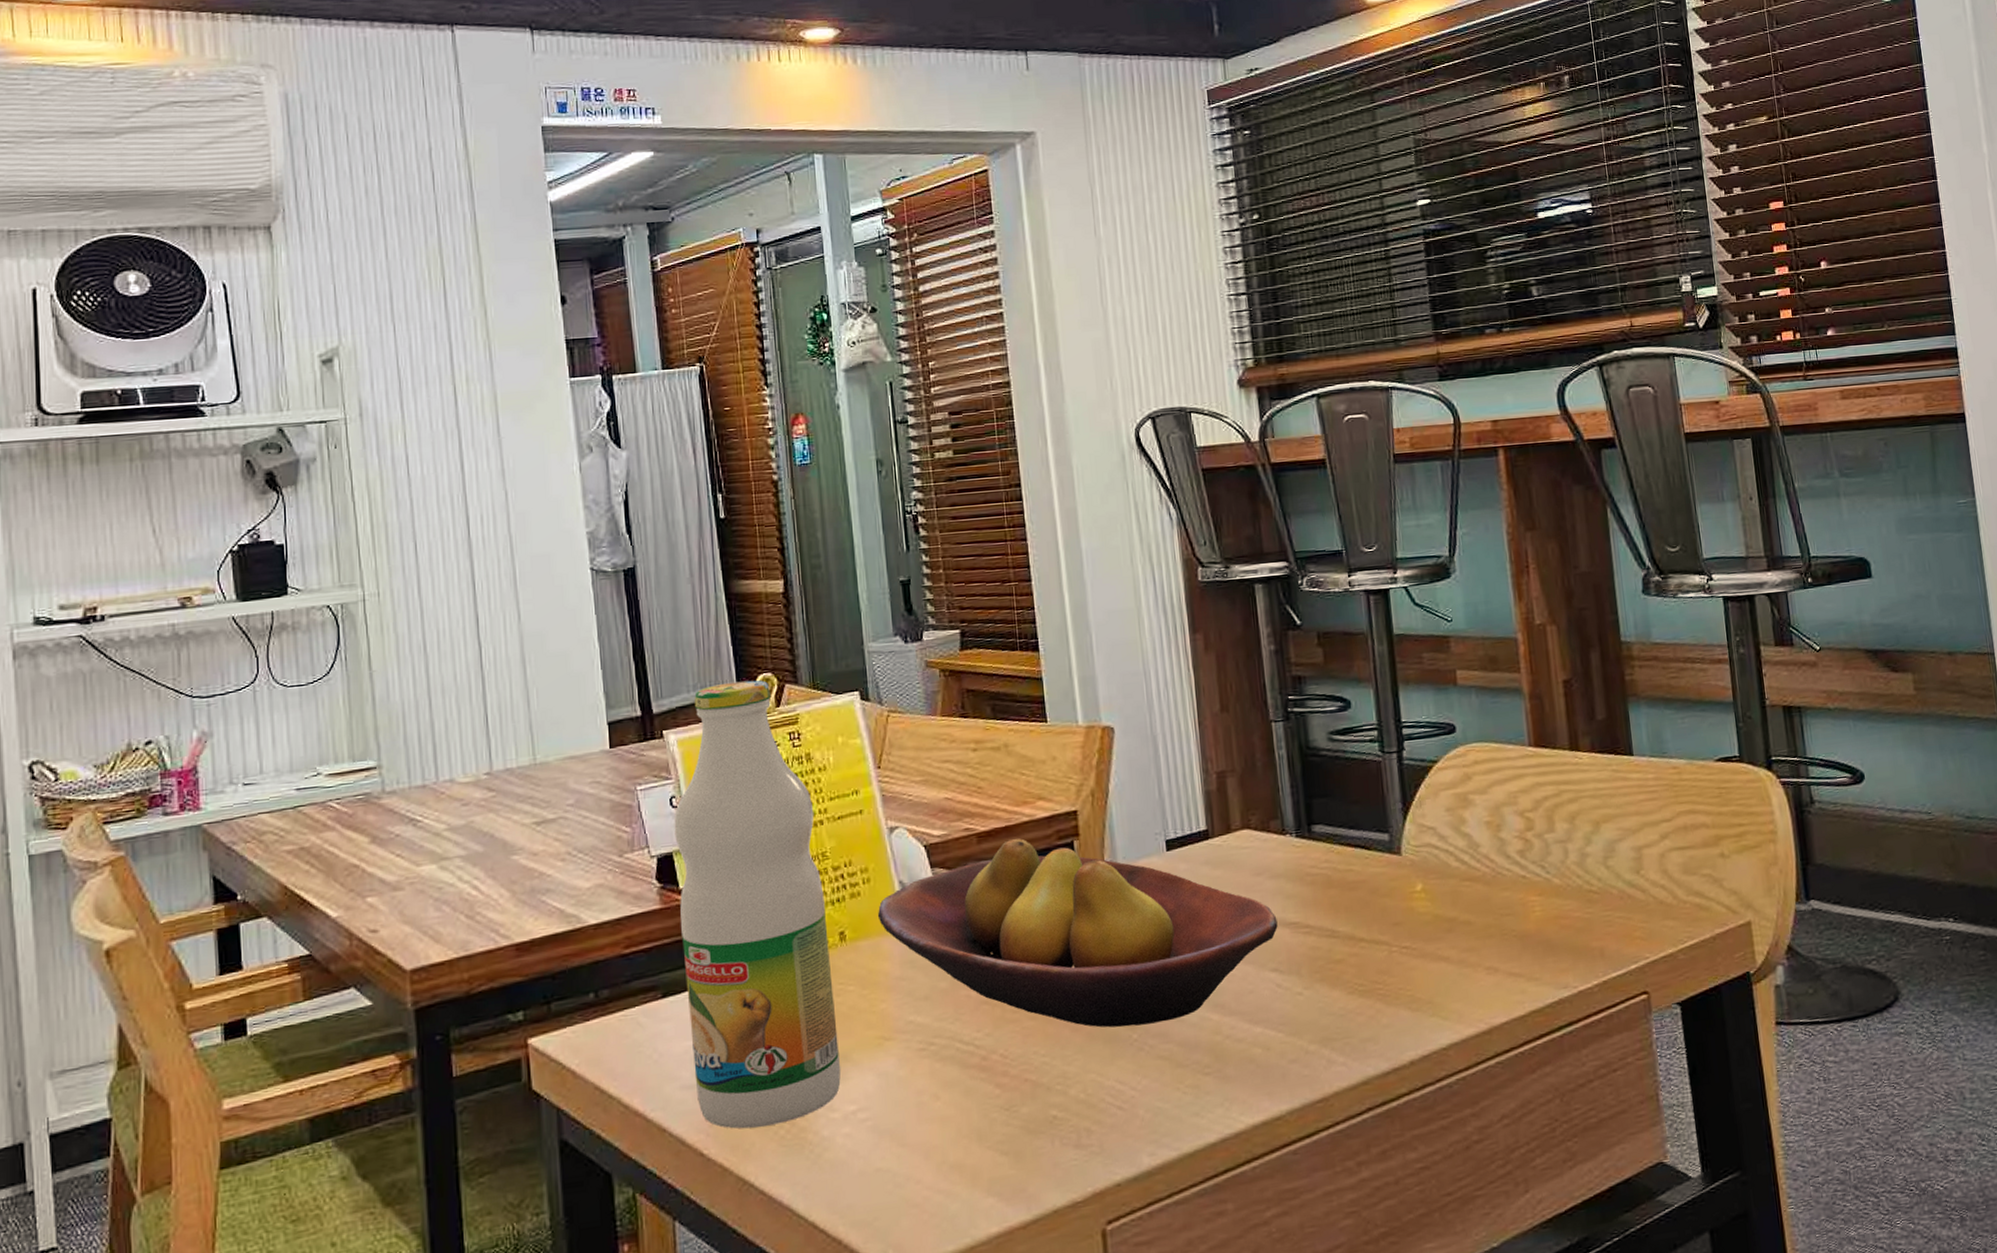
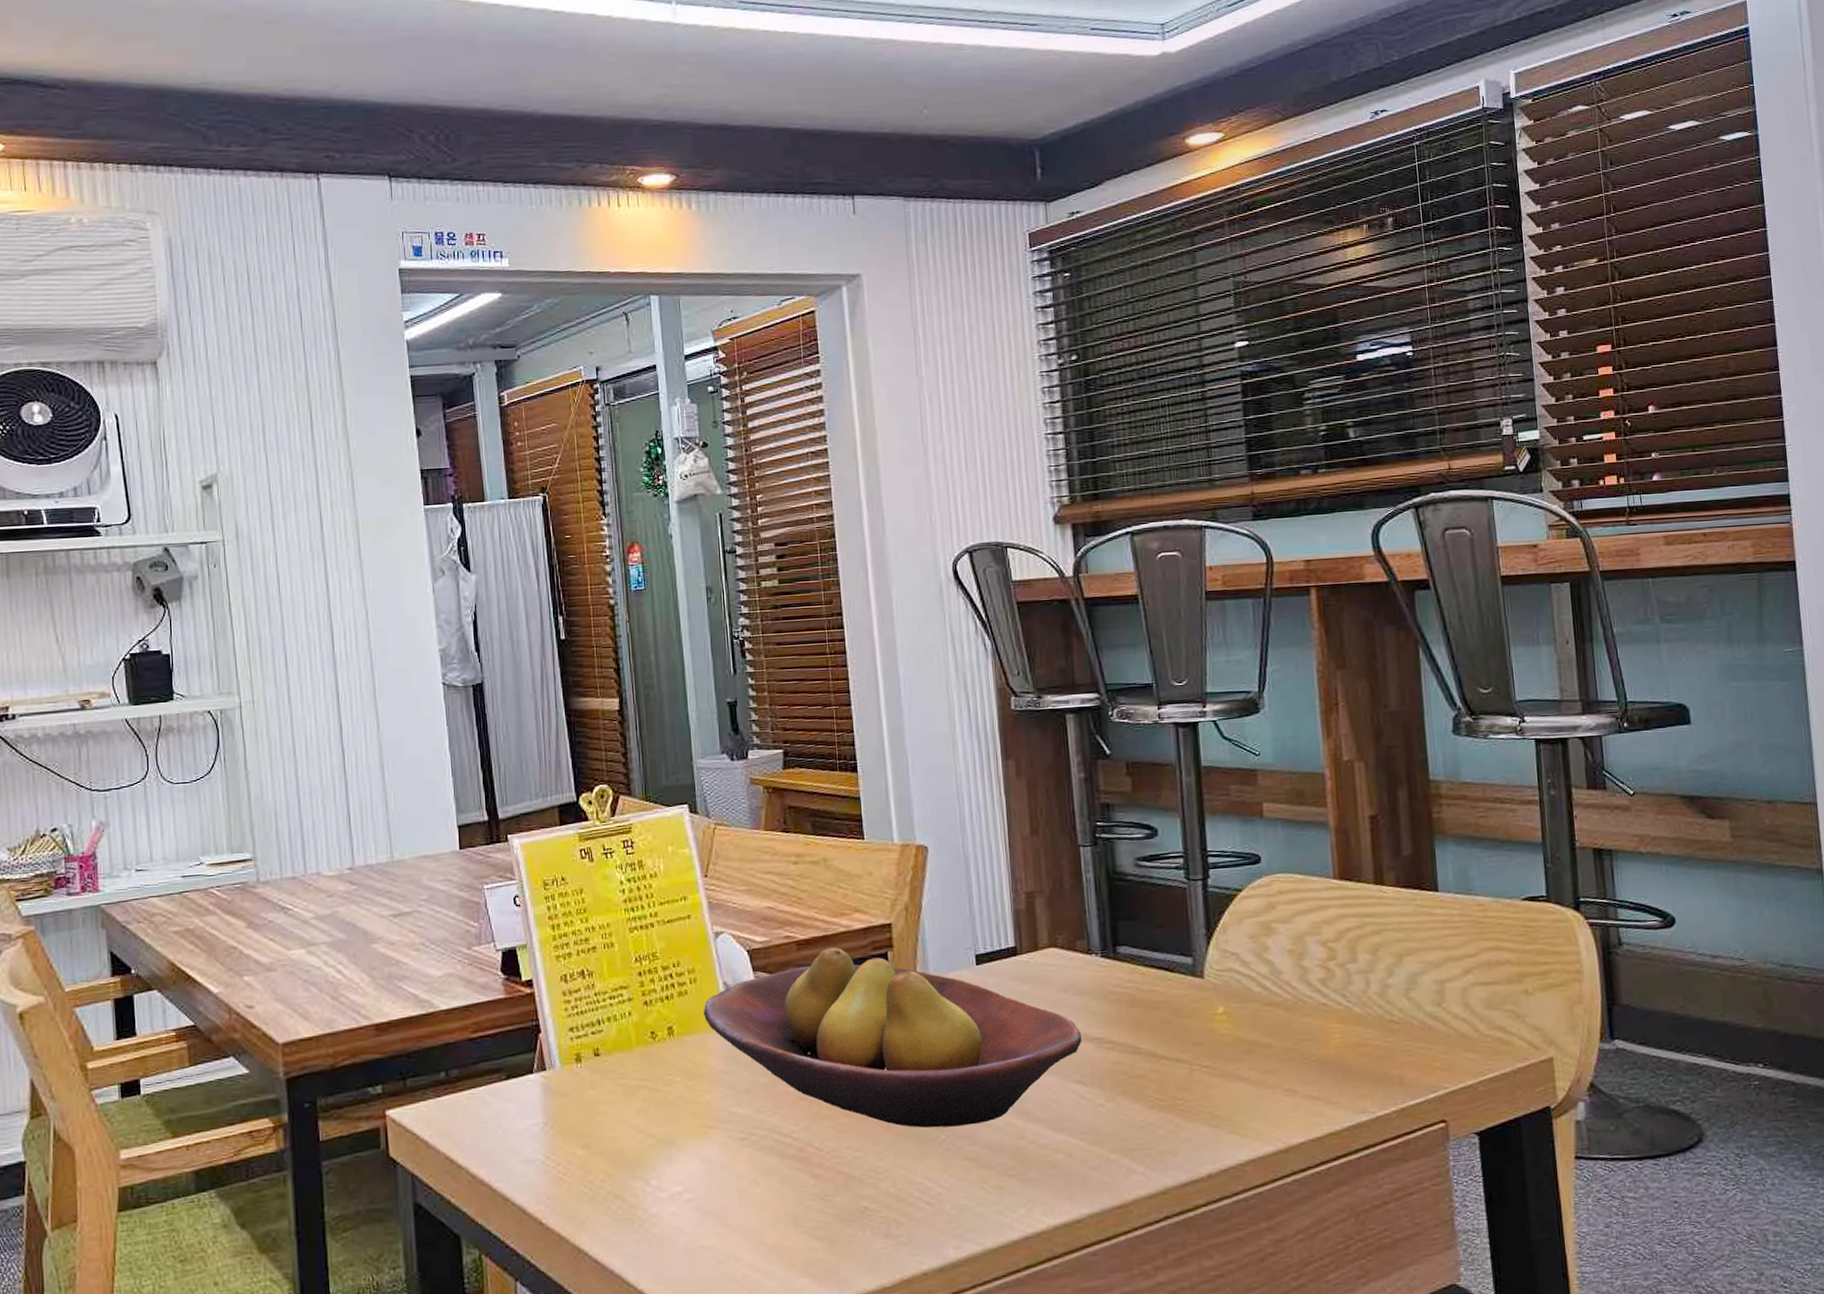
bottle: present [674,680,841,1129] -> none [517,791,669,1203]

